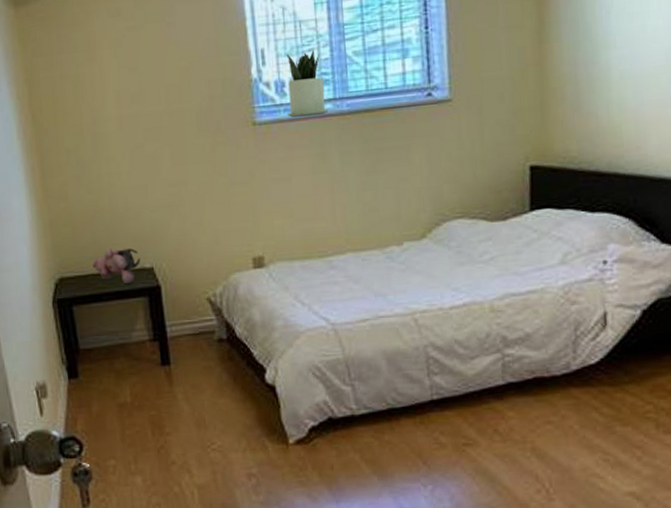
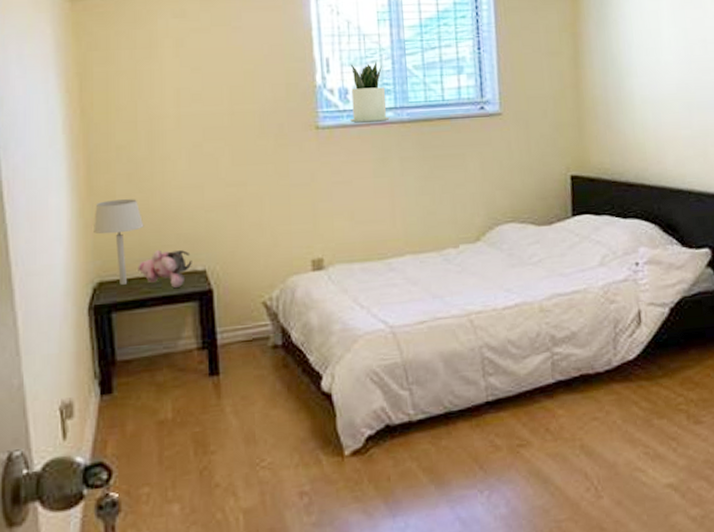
table lamp: none [51,200,96,281] -> present [92,199,144,285]

